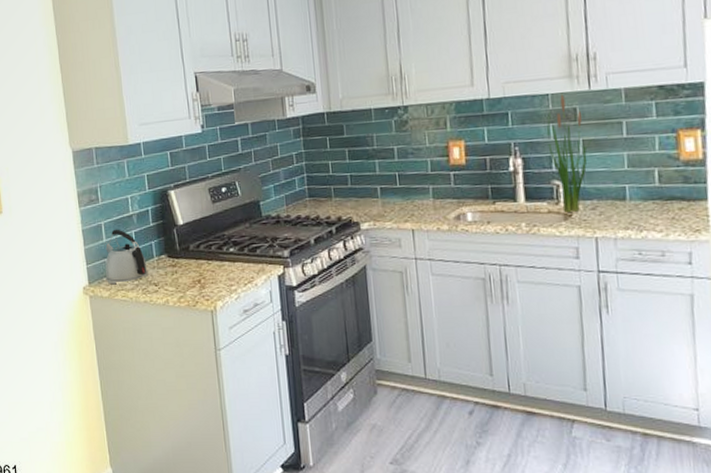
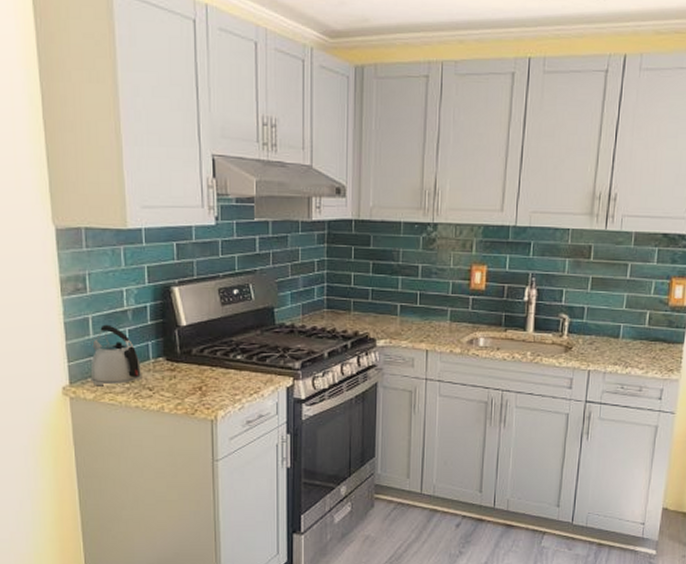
plant: present [546,92,593,212] -> none [561,229,601,345]

